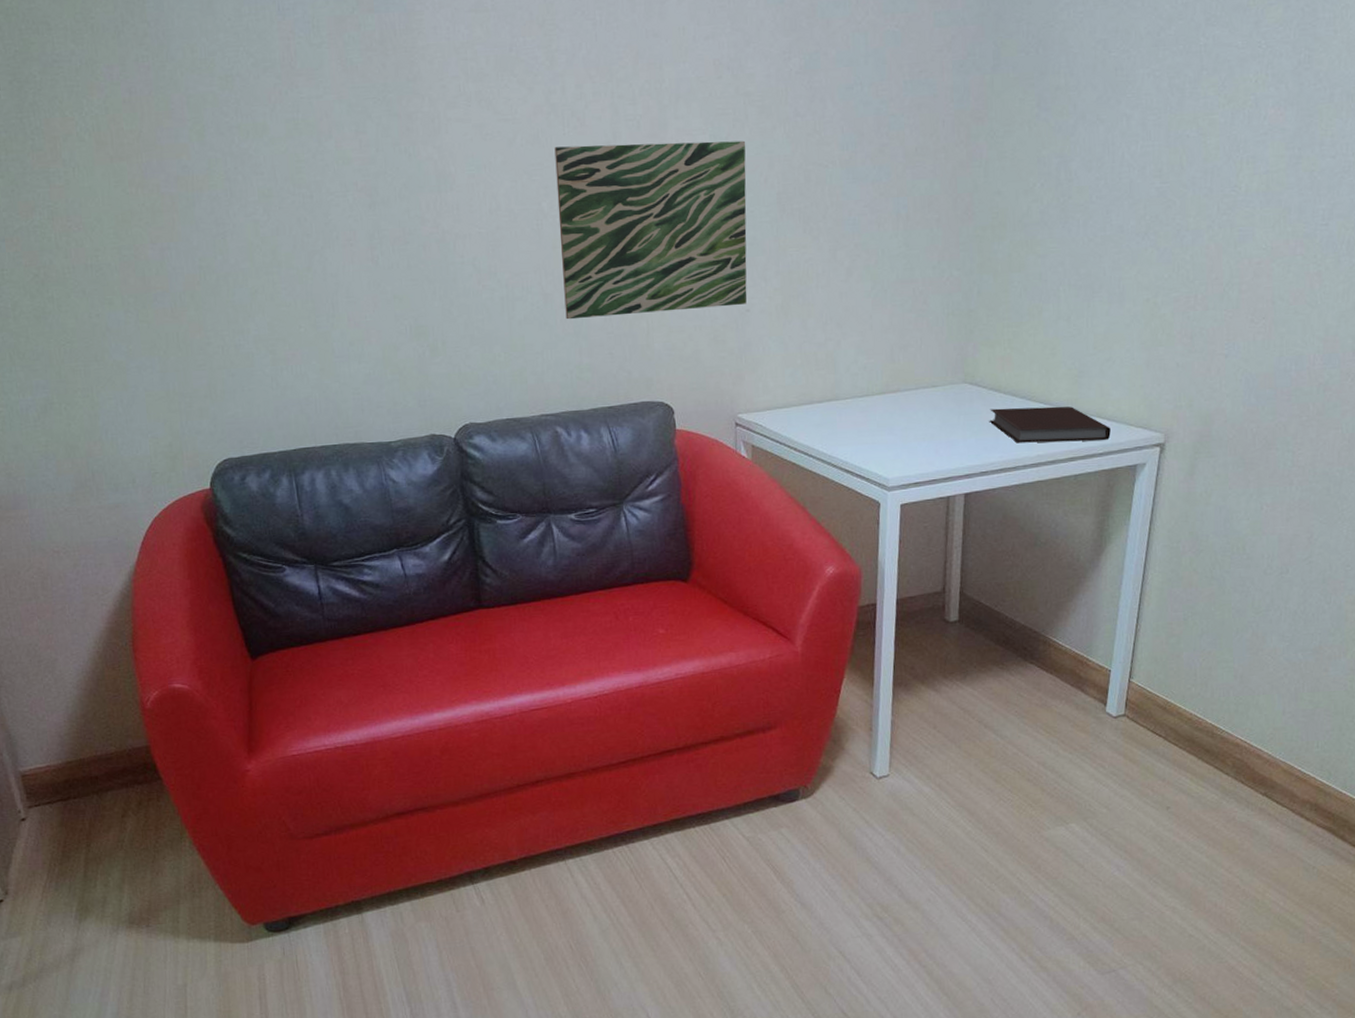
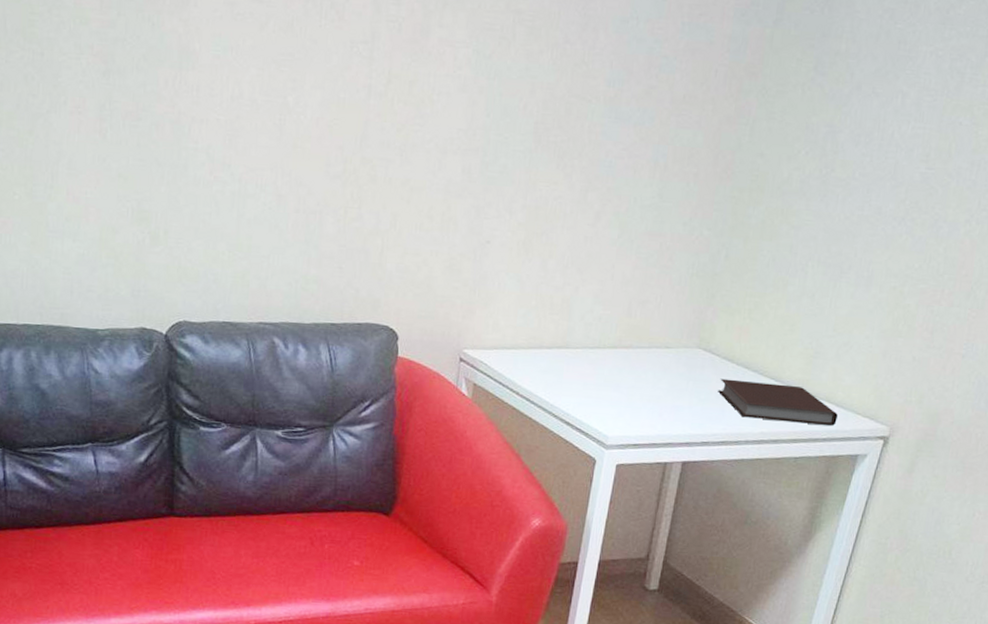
wall art: present [554,140,747,320] -> none [298,39,510,235]

